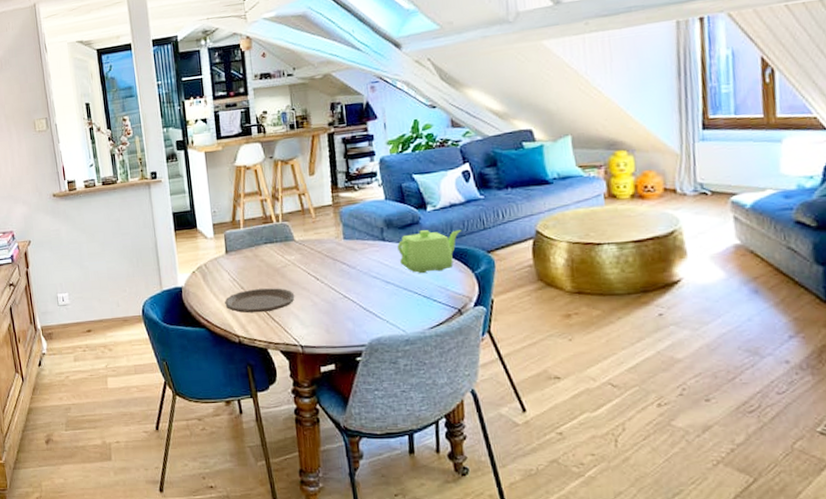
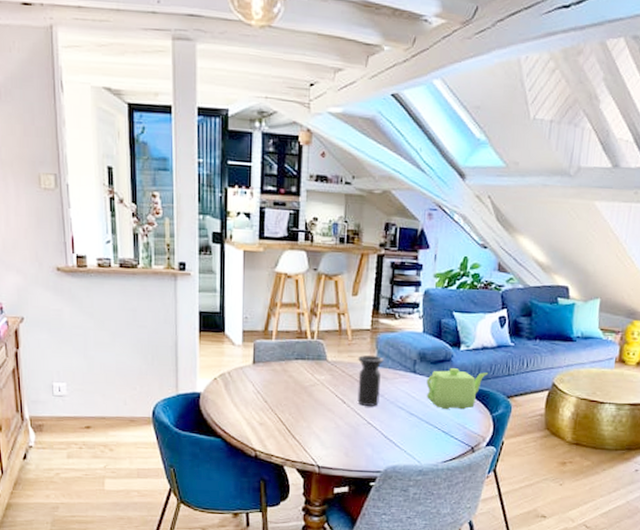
plate: present [225,288,295,314] -> none [245,404,319,430]
vase: none [324,229,352,280] -> present [357,355,384,406]

